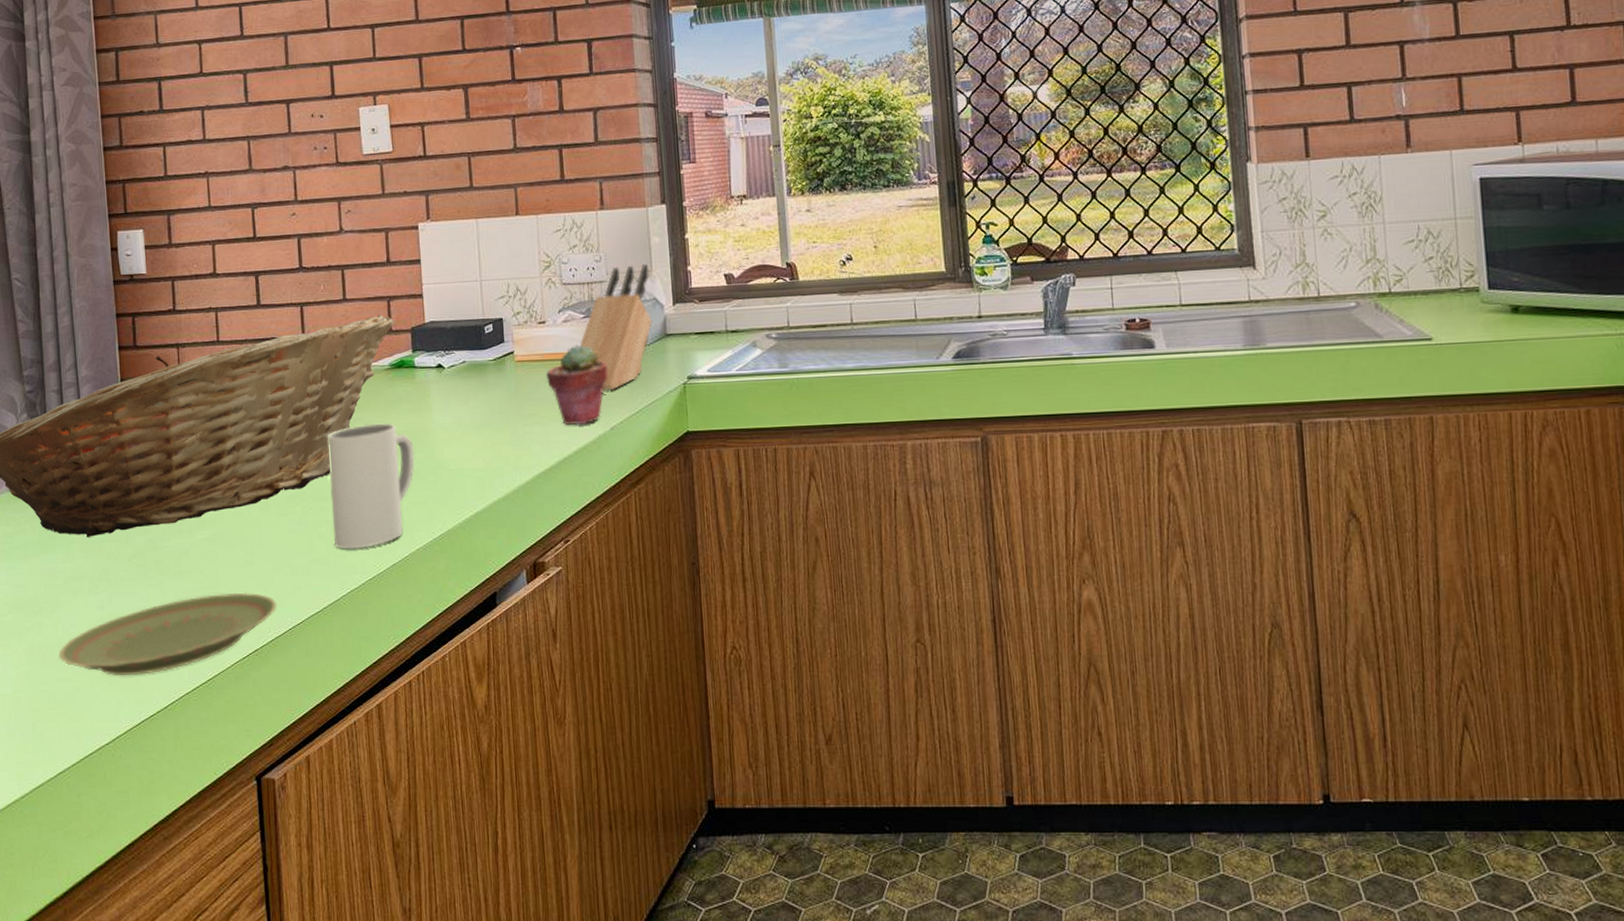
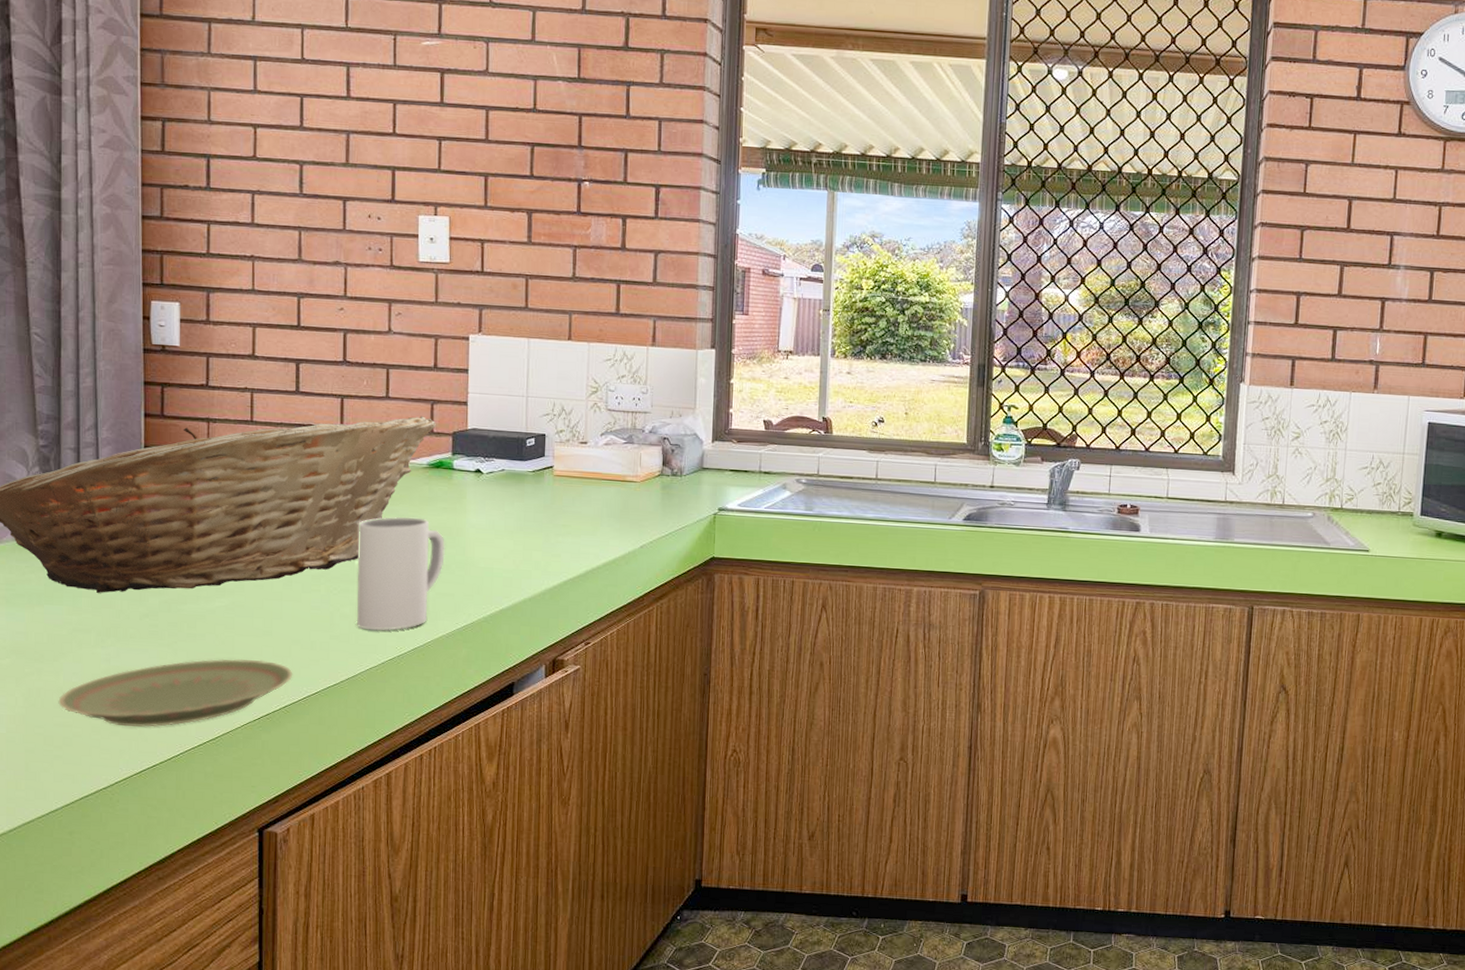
potted succulent: present [546,344,608,425] -> none [583,467,644,541]
knife block: present [579,264,653,390] -> none [618,400,693,512]

